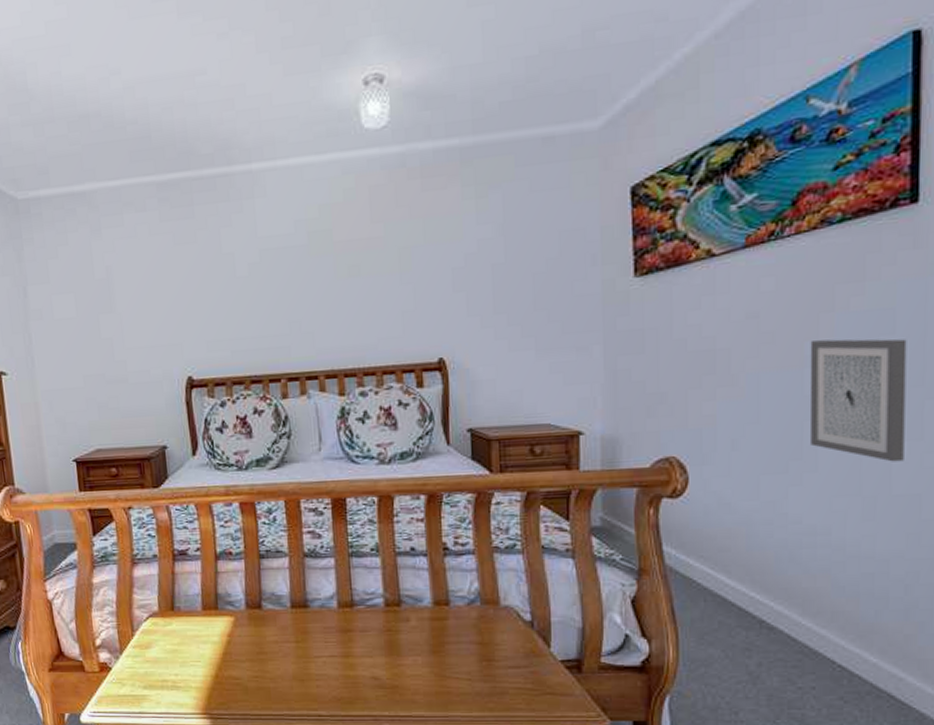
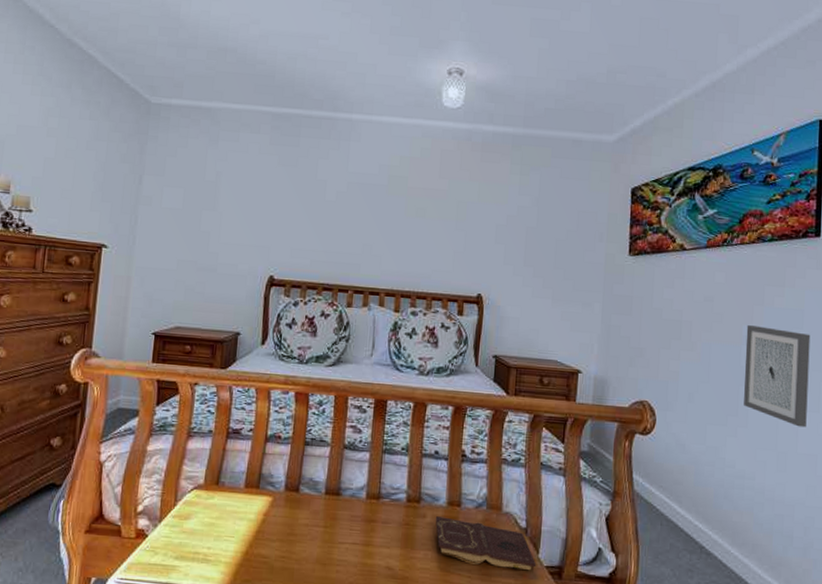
book: none [420,618,549,668] -> present [435,516,537,571]

